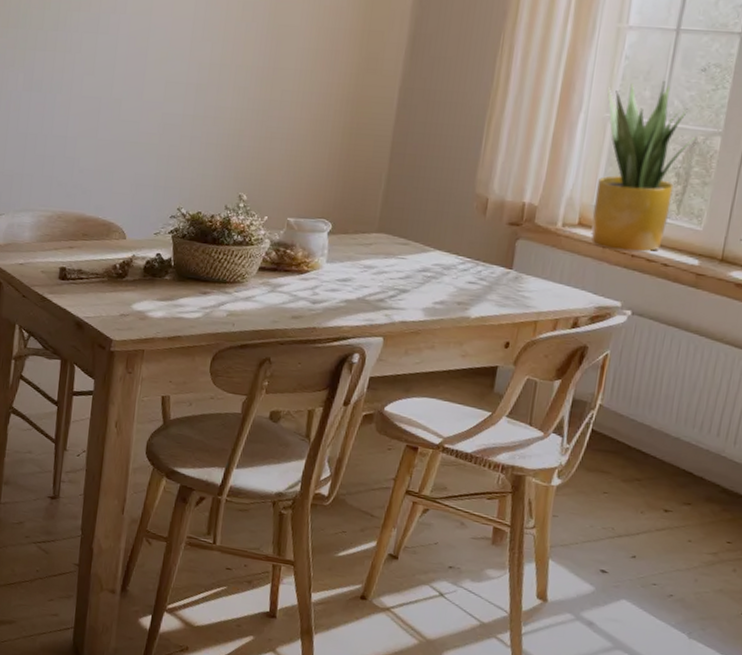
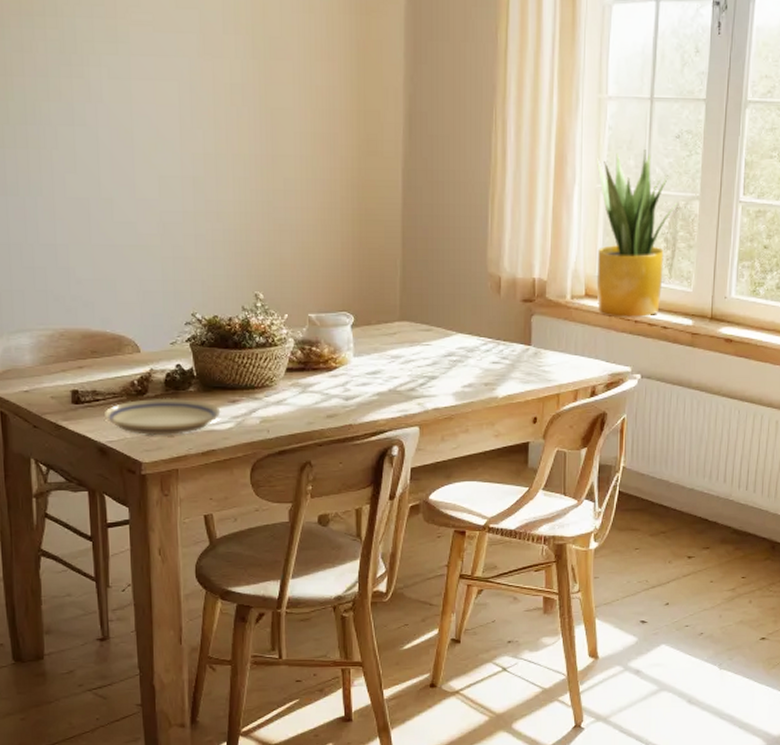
plate: none [85,282,192,318] -> present [103,397,221,435]

